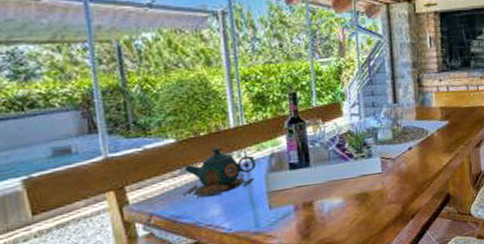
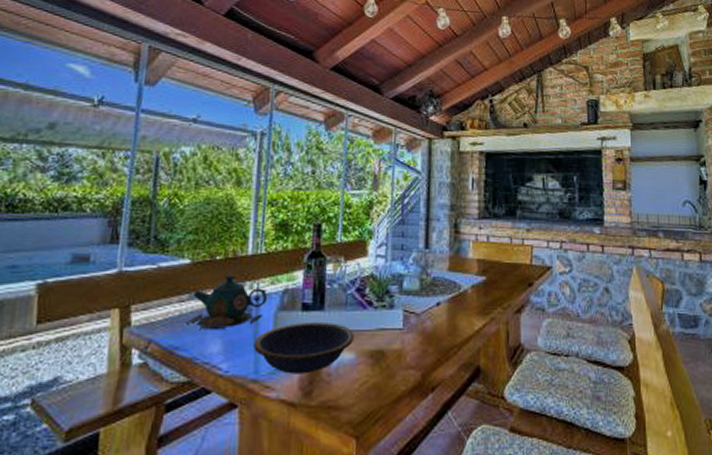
bowl: none [250,176,340,223] -> present [253,321,354,374]

